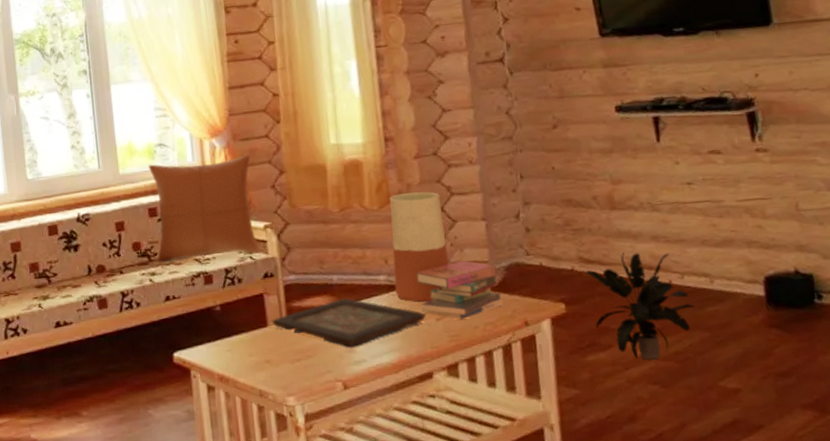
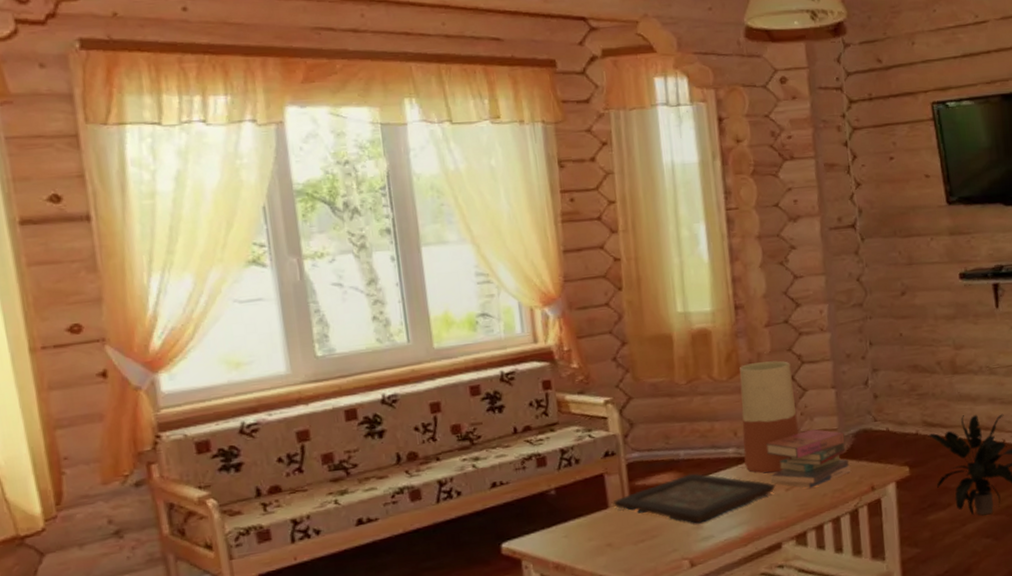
pillow: present [148,154,260,262] -> none [468,325,600,445]

